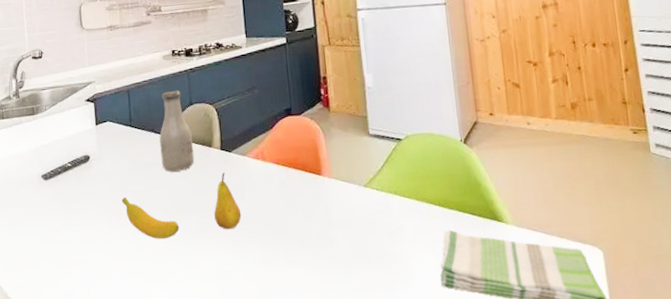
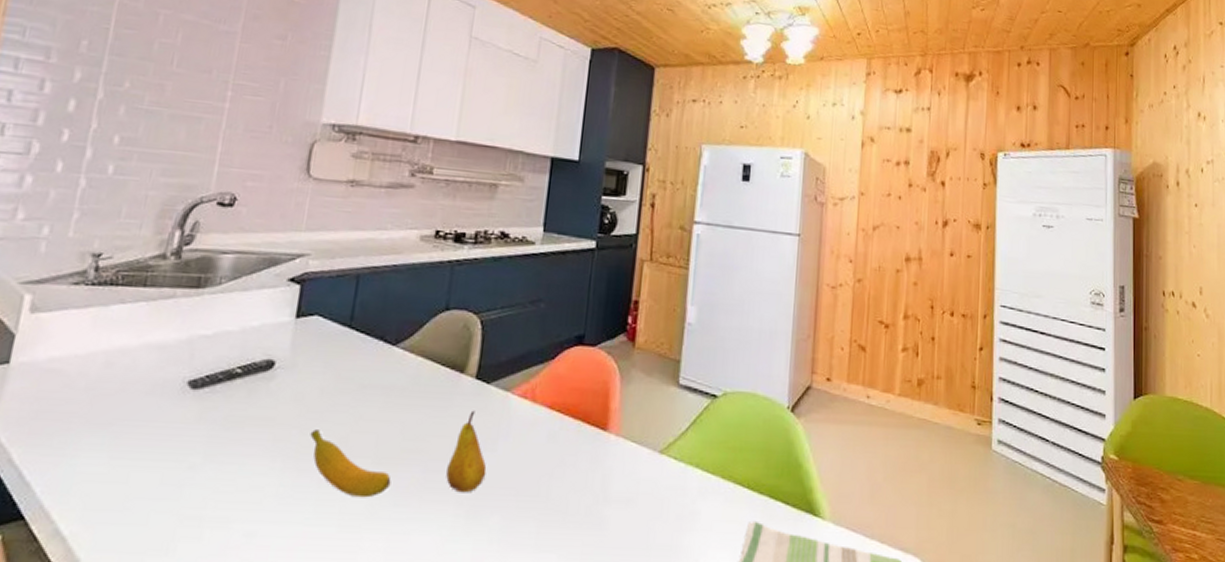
bottle: present [159,90,195,172] -> none [384,285,439,402]

